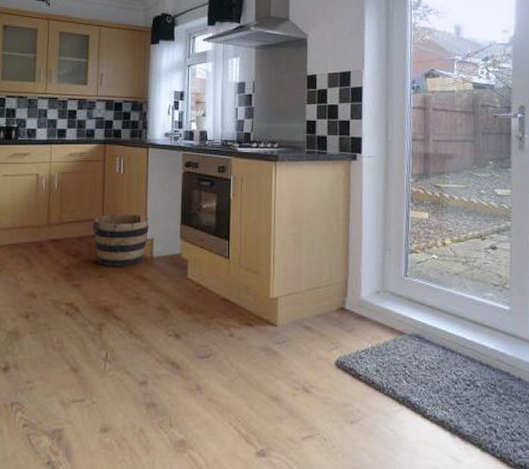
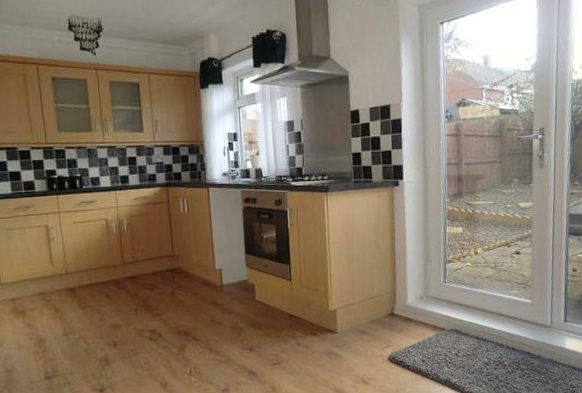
bucket: present [92,214,150,267] -> none [164,248,217,297]

